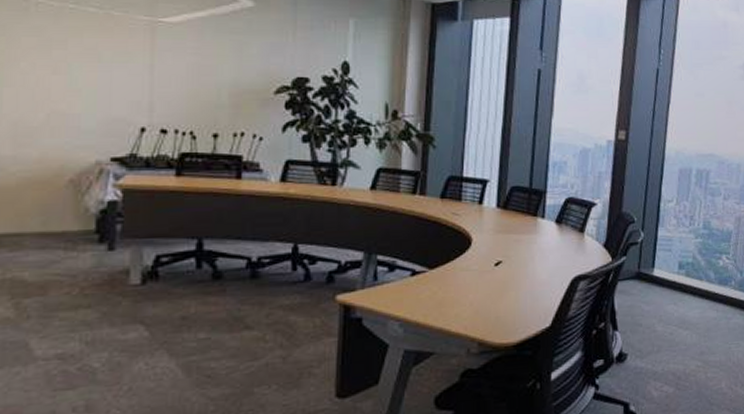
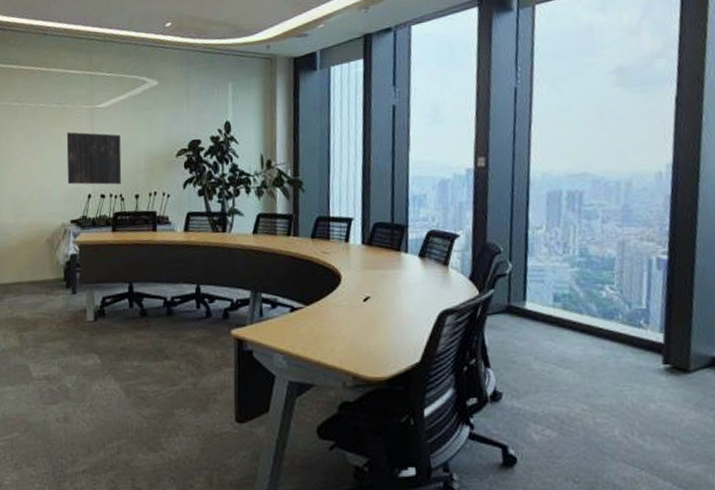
digital display: none [108,46,195,119] -> present [66,132,122,185]

